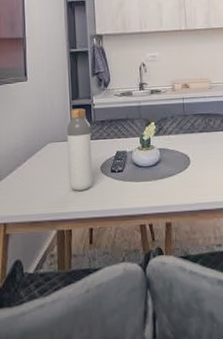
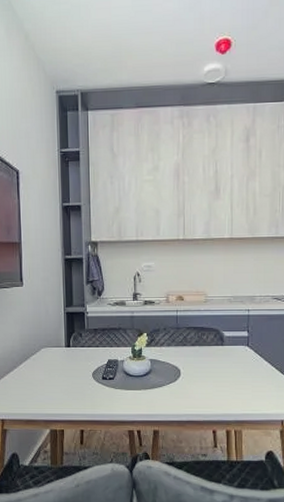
bottle: present [67,108,93,191] -> none [61,316,85,395]

